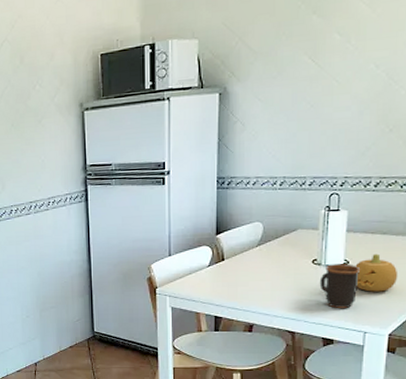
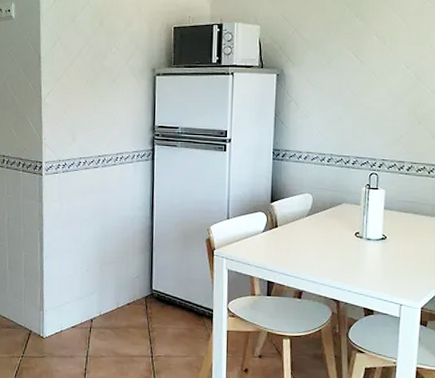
mug: present [319,264,361,309] -> none [361,238,397,281]
fruit: present [355,253,399,292] -> none [392,231,428,267]

